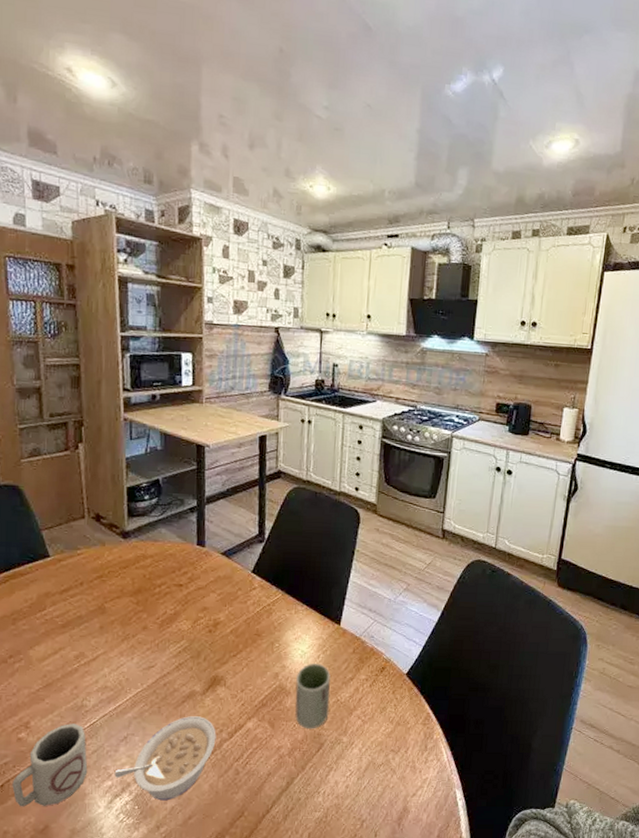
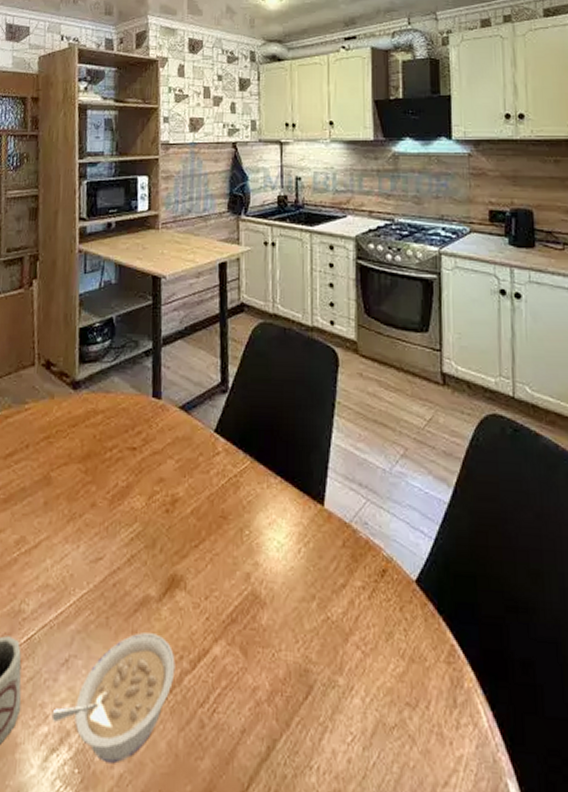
cup: present [294,664,331,729] -> none [272,561,318,662]

